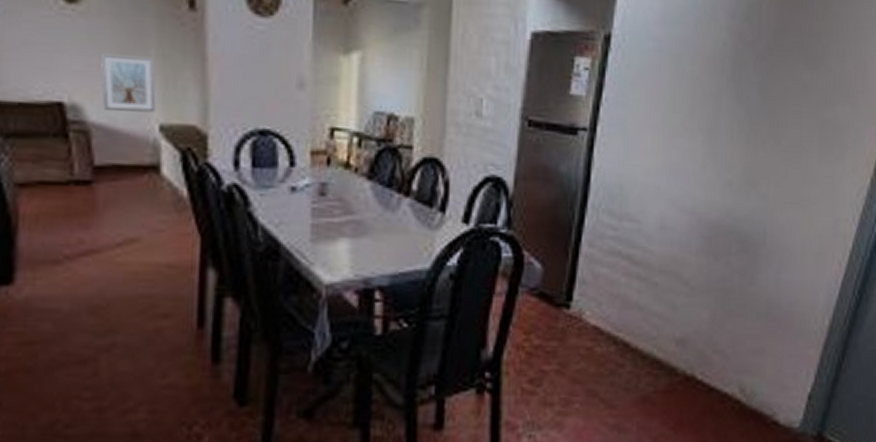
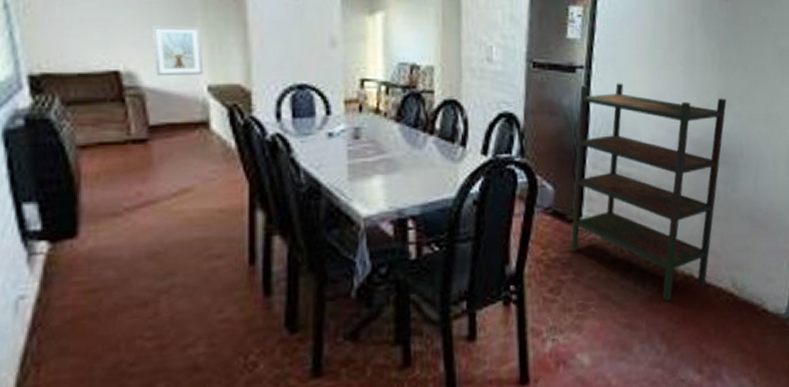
bookshelf: none [557,150,752,403] -> present [570,83,727,301]

